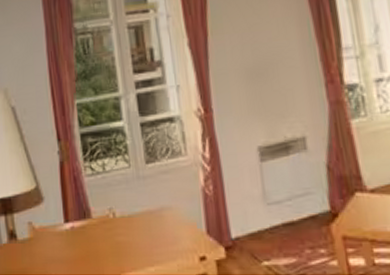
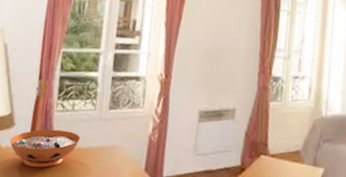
decorative bowl: none [42,197,120,247] -> present [9,129,80,168]

